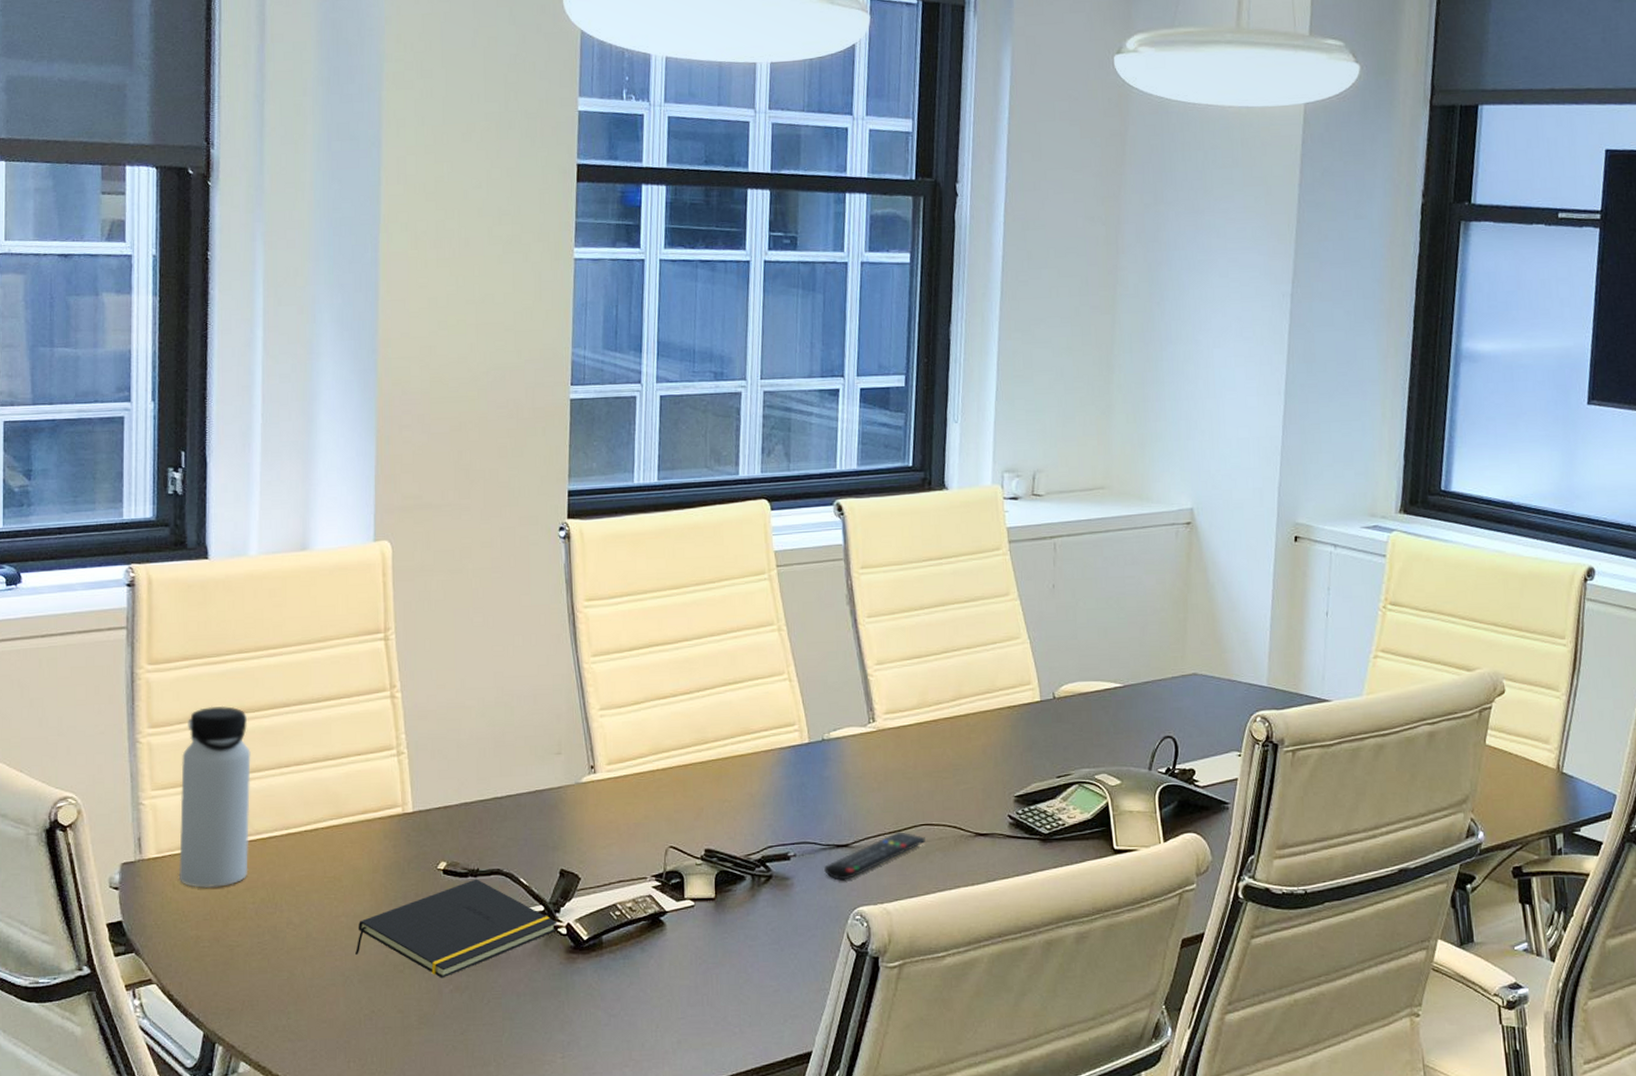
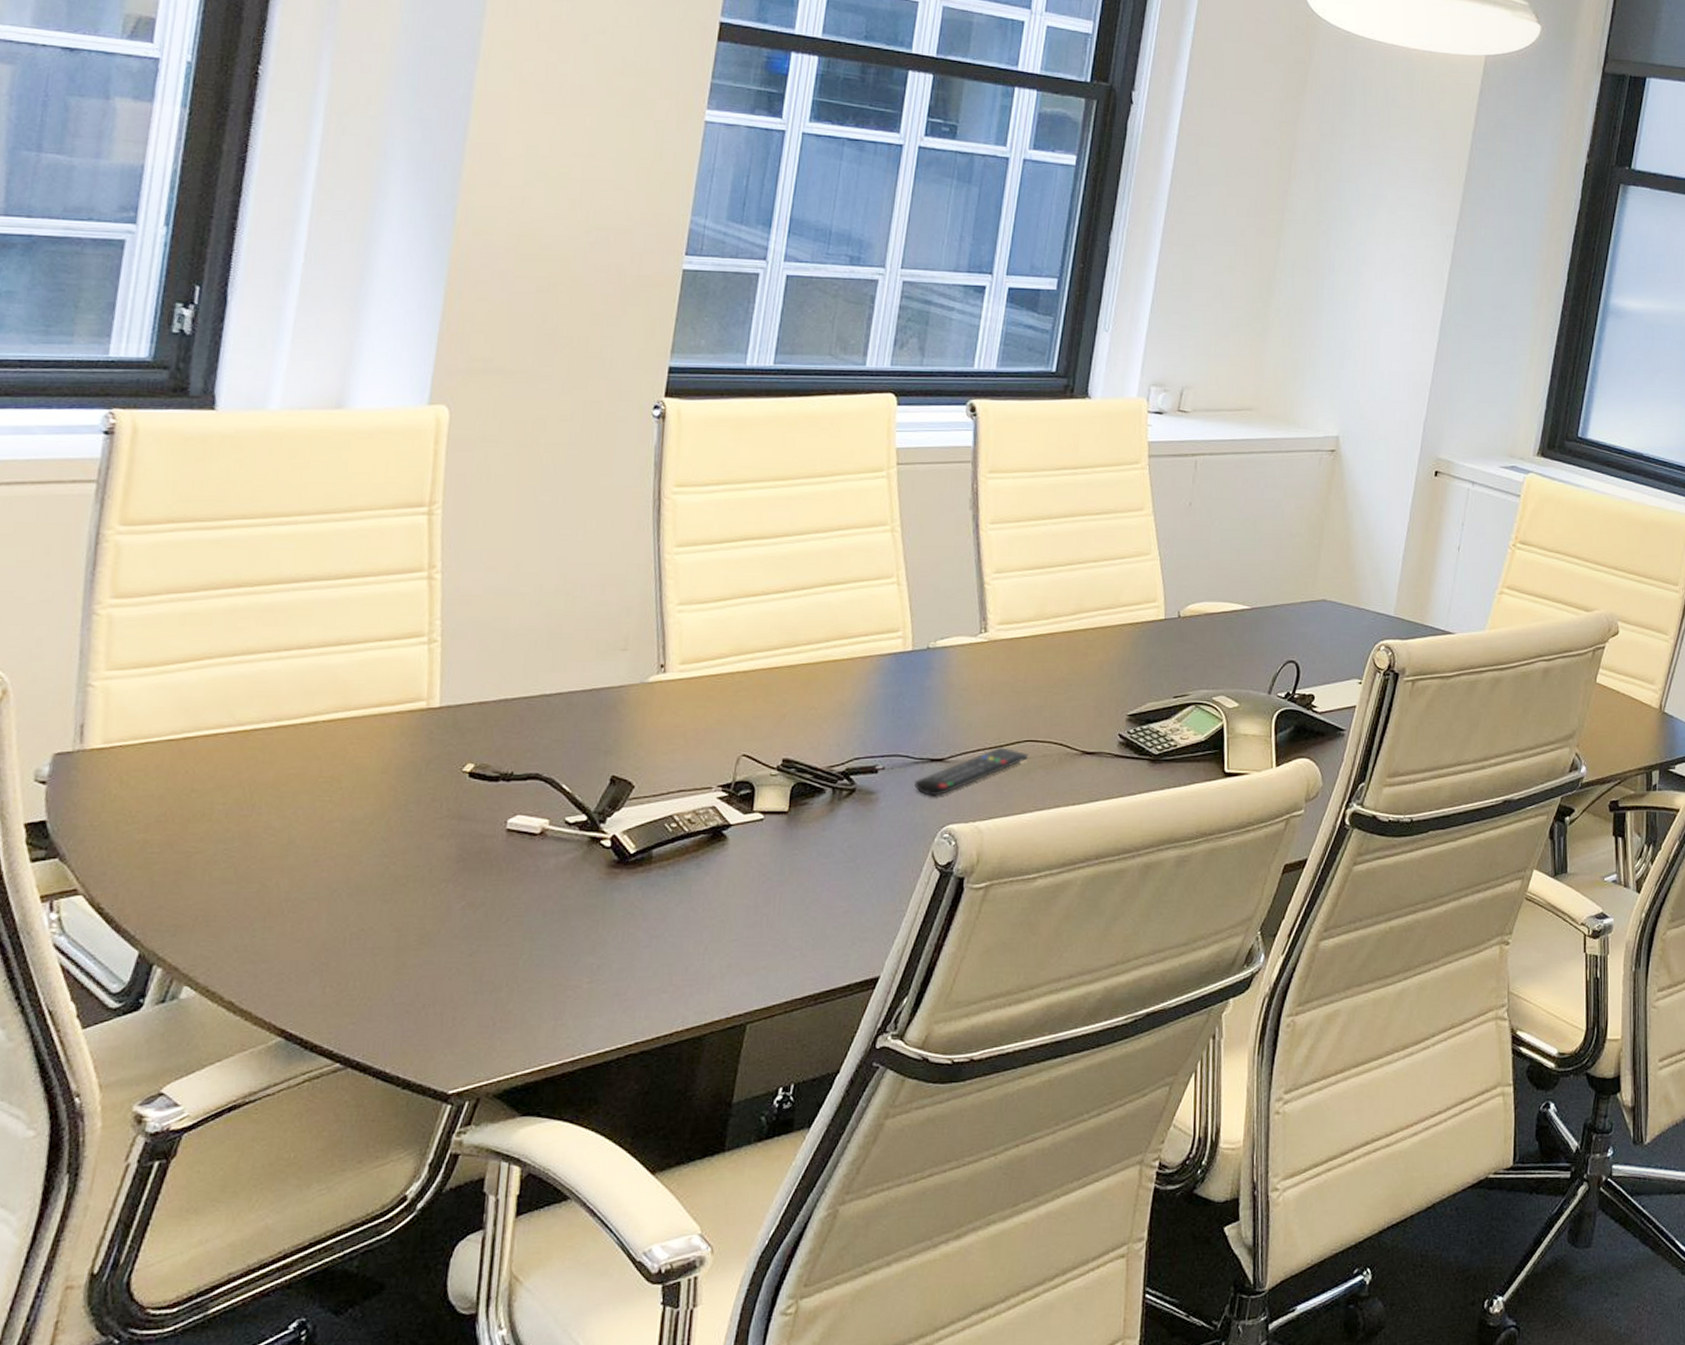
water bottle: present [178,705,251,888] -> none [129,577,243,785]
notepad: present [355,879,558,979] -> none [348,783,601,894]

